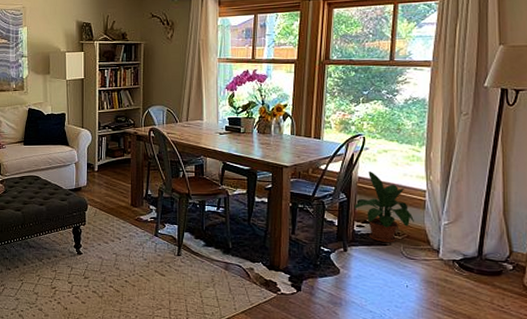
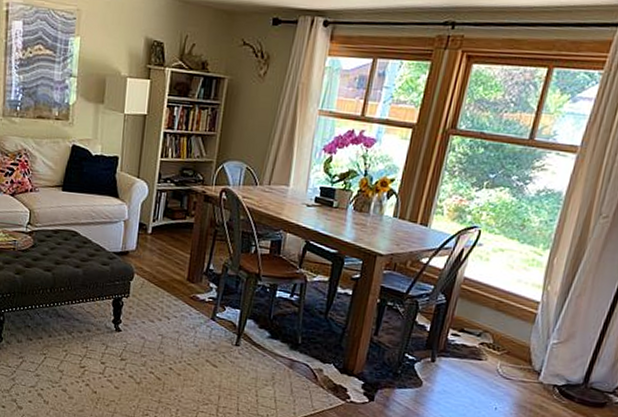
potted plant: present [352,172,414,242] -> none [450,272,519,358]

